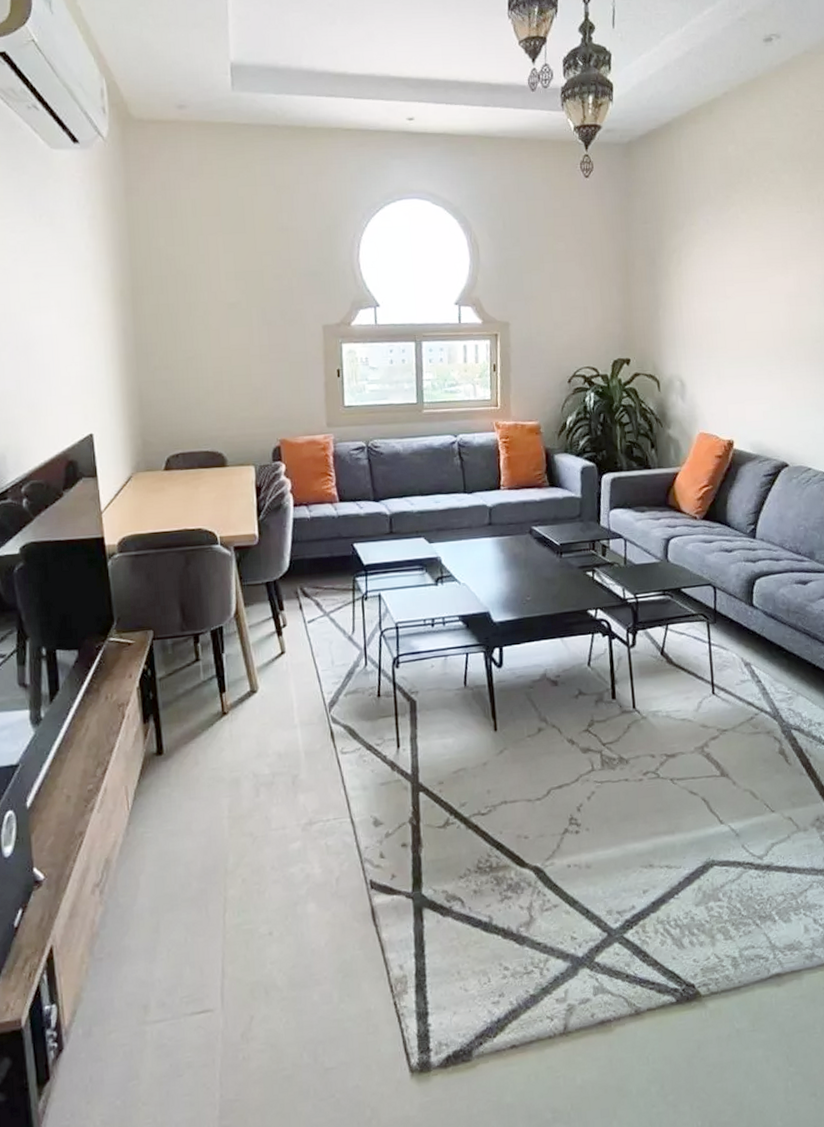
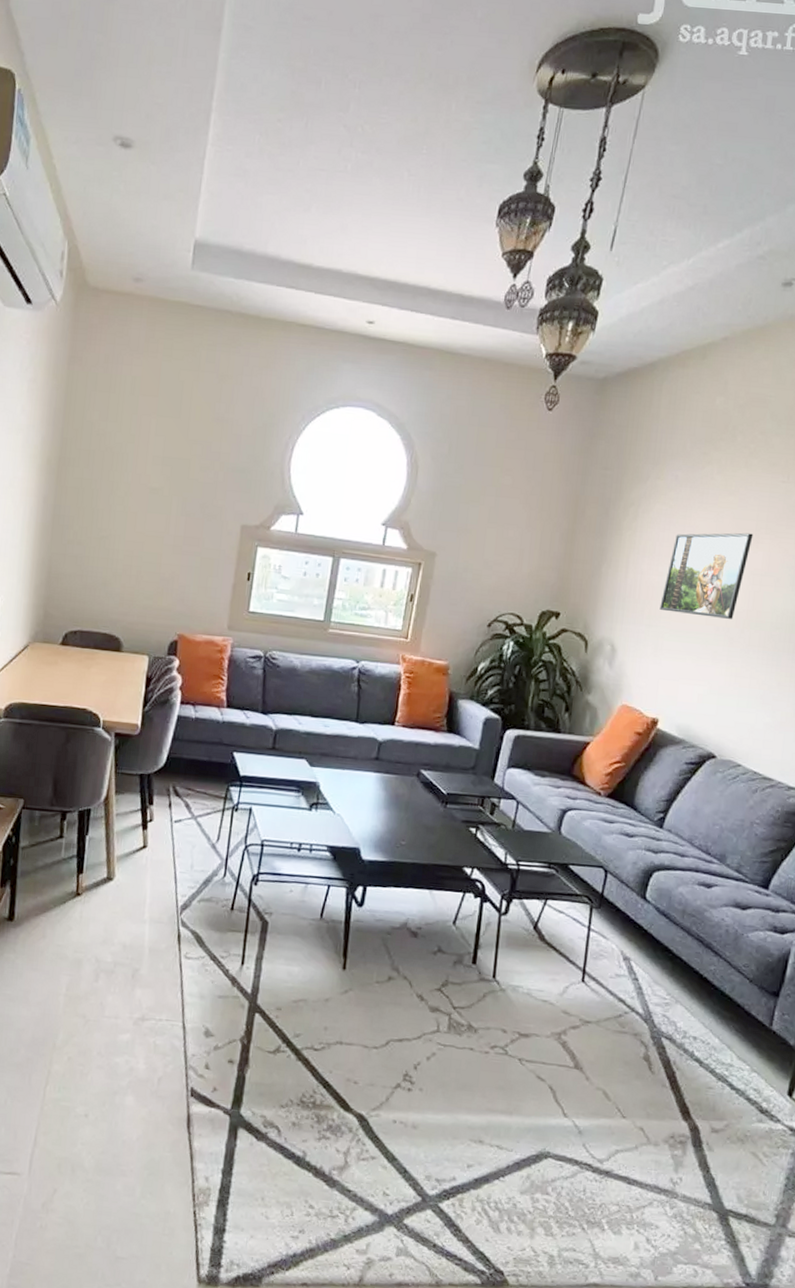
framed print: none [715,261,782,342] -> present [659,533,753,619]

